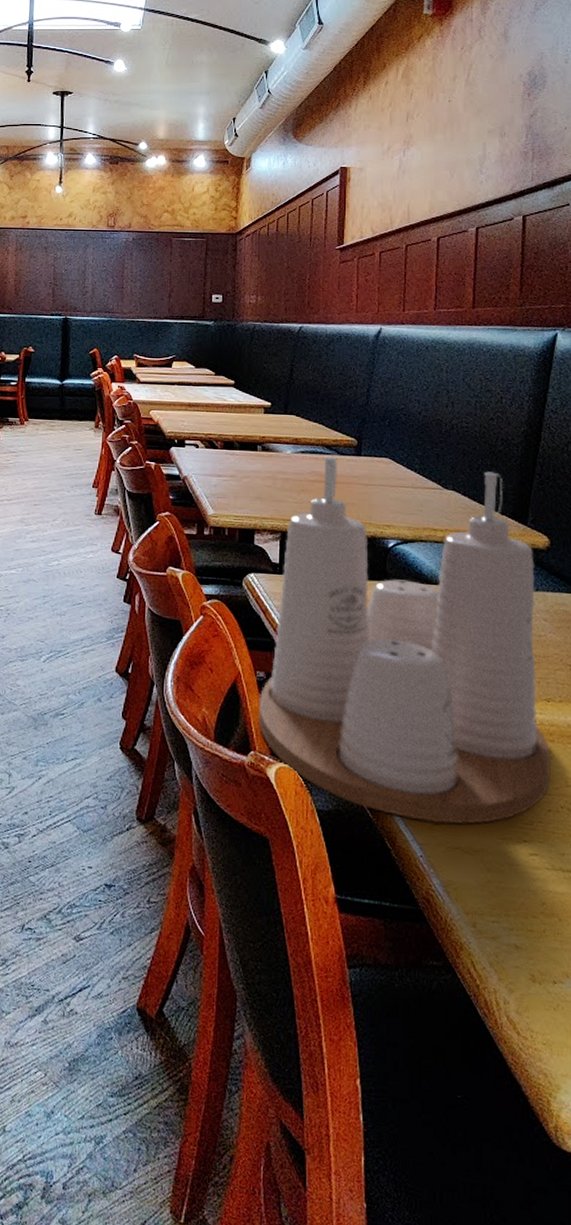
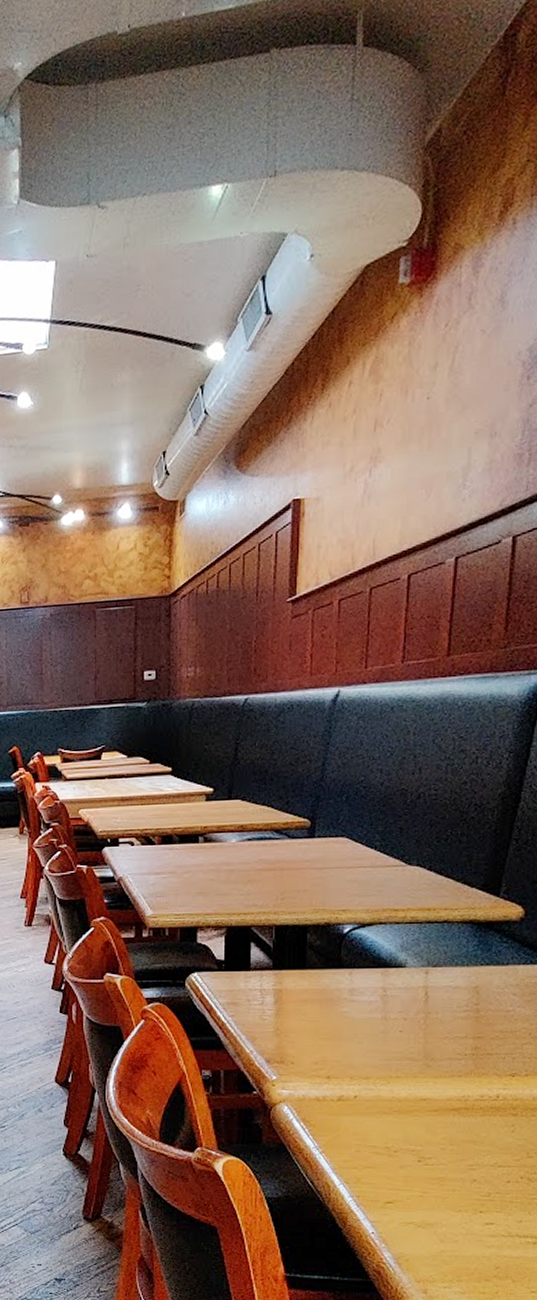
condiment set: present [258,456,552,824] -> none [204,841,514,1202]

